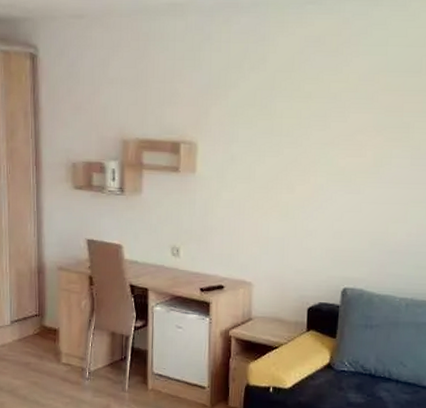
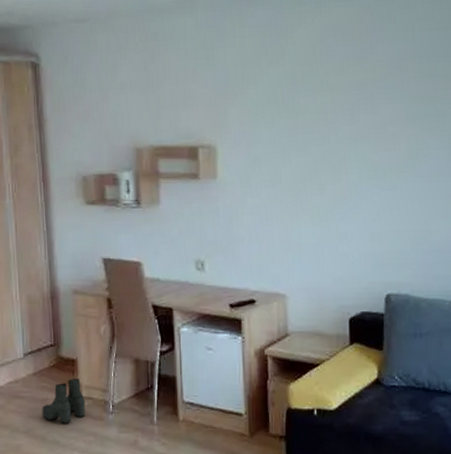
boots: none [25,346,64,386] -> present [42,379,85,423]

